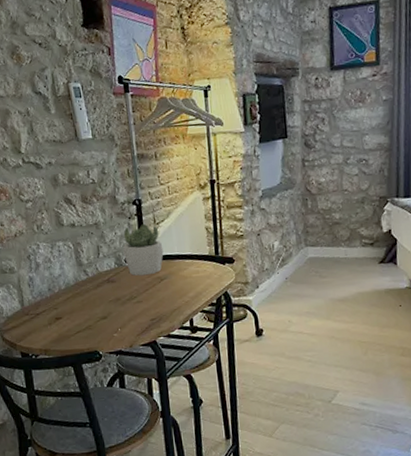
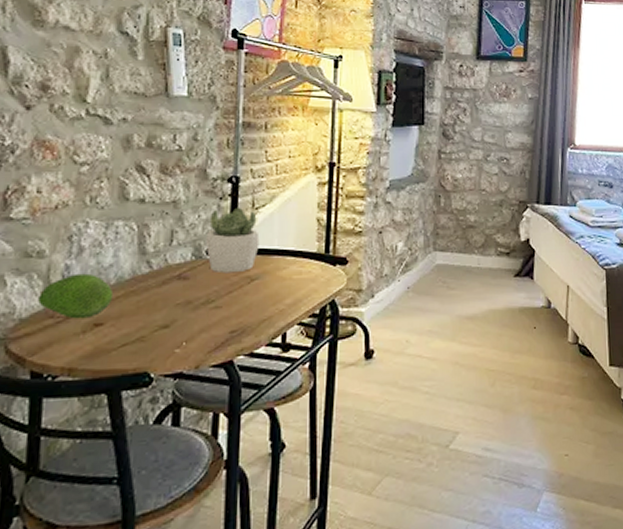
fruit: none [16,282,66,315] -> present [38,273,114,319]

